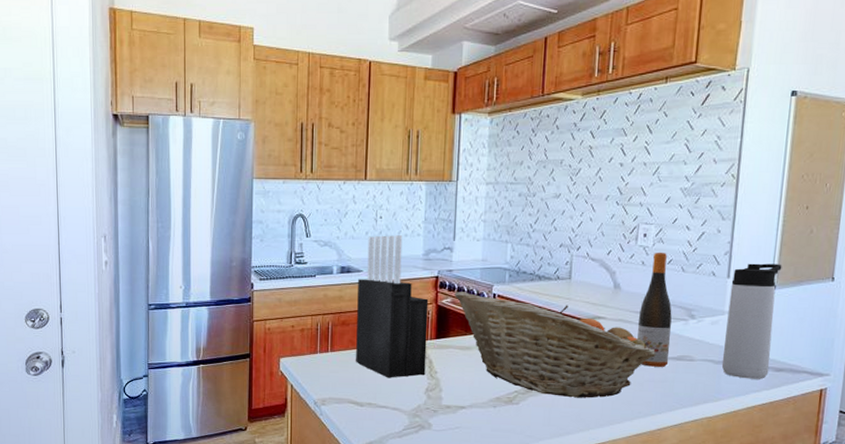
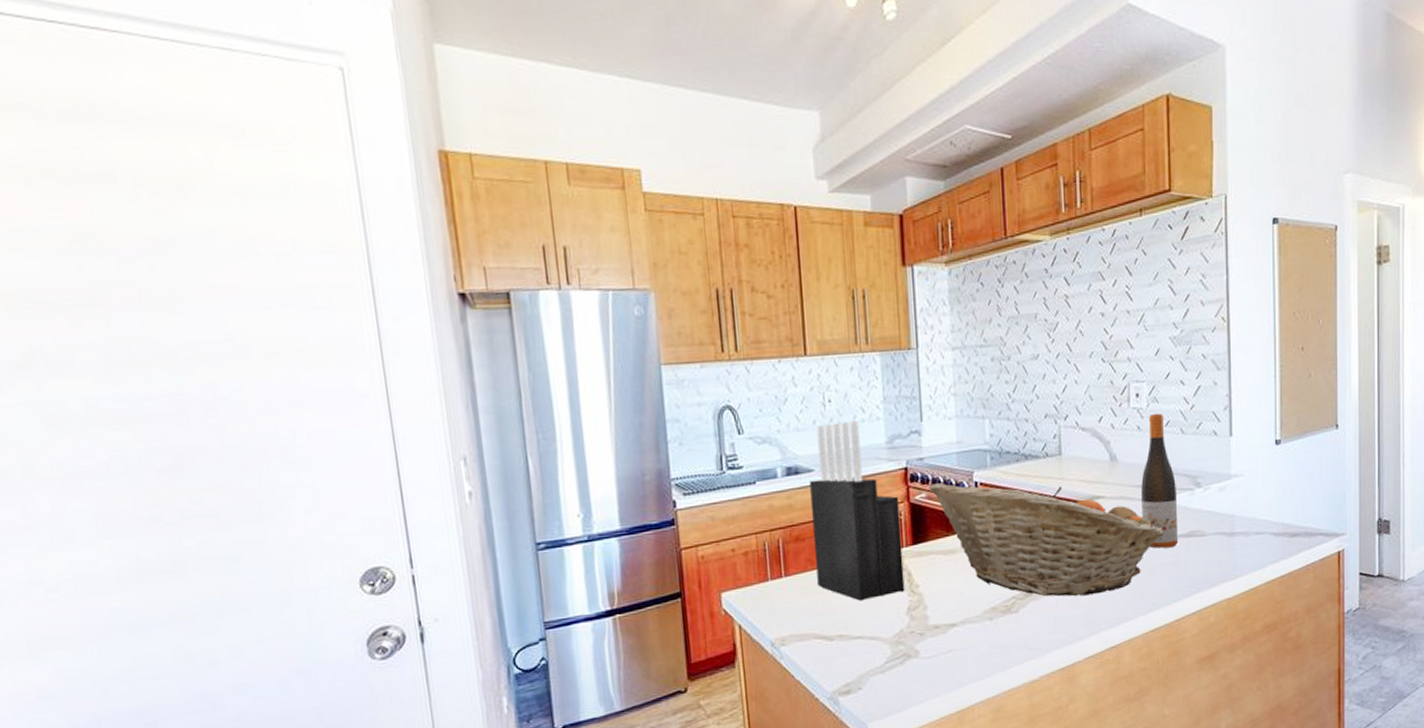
thermos bottle: present [721,263,782,379] -> none [1234,414,1285,550]

